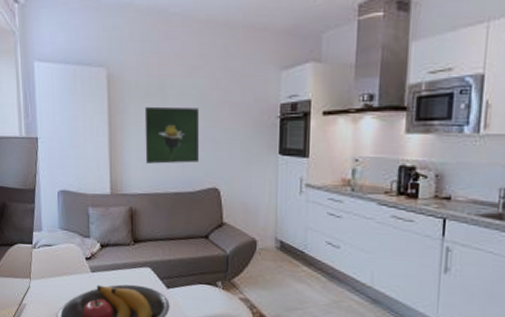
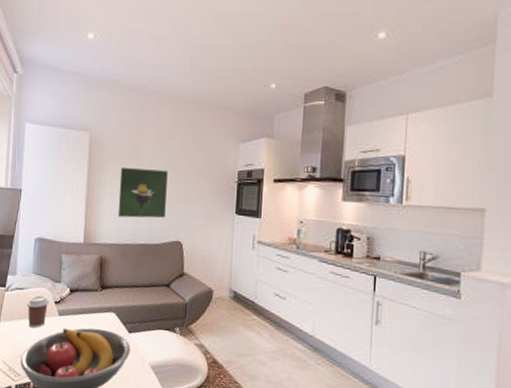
coffee cup: none [56,252,80,286] -> present [26,295,49,328]

